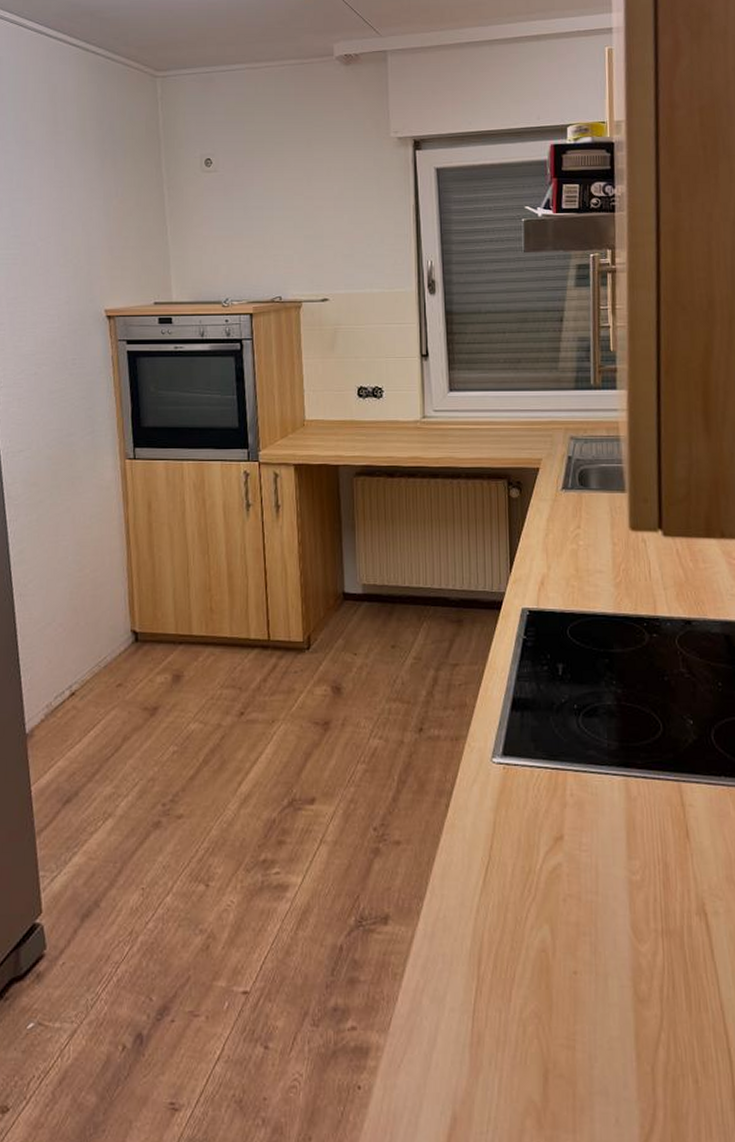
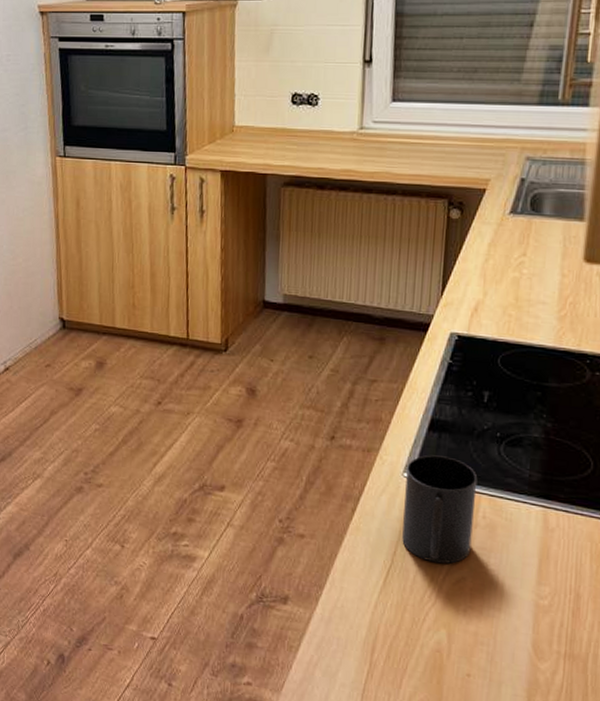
mug: none [495,735,563,852] -> present [402,455,478,564]

